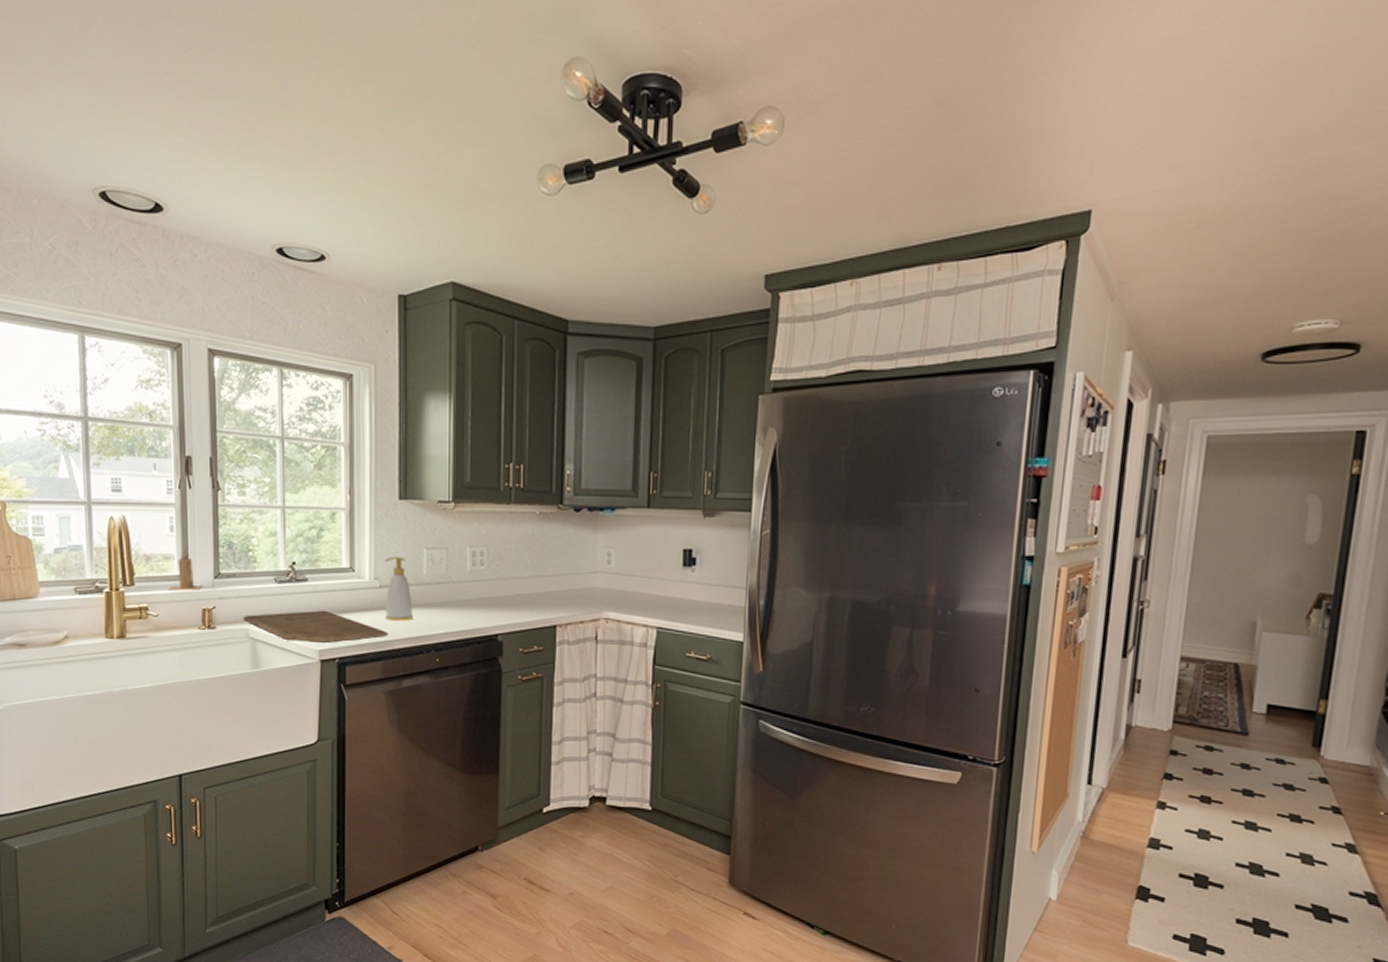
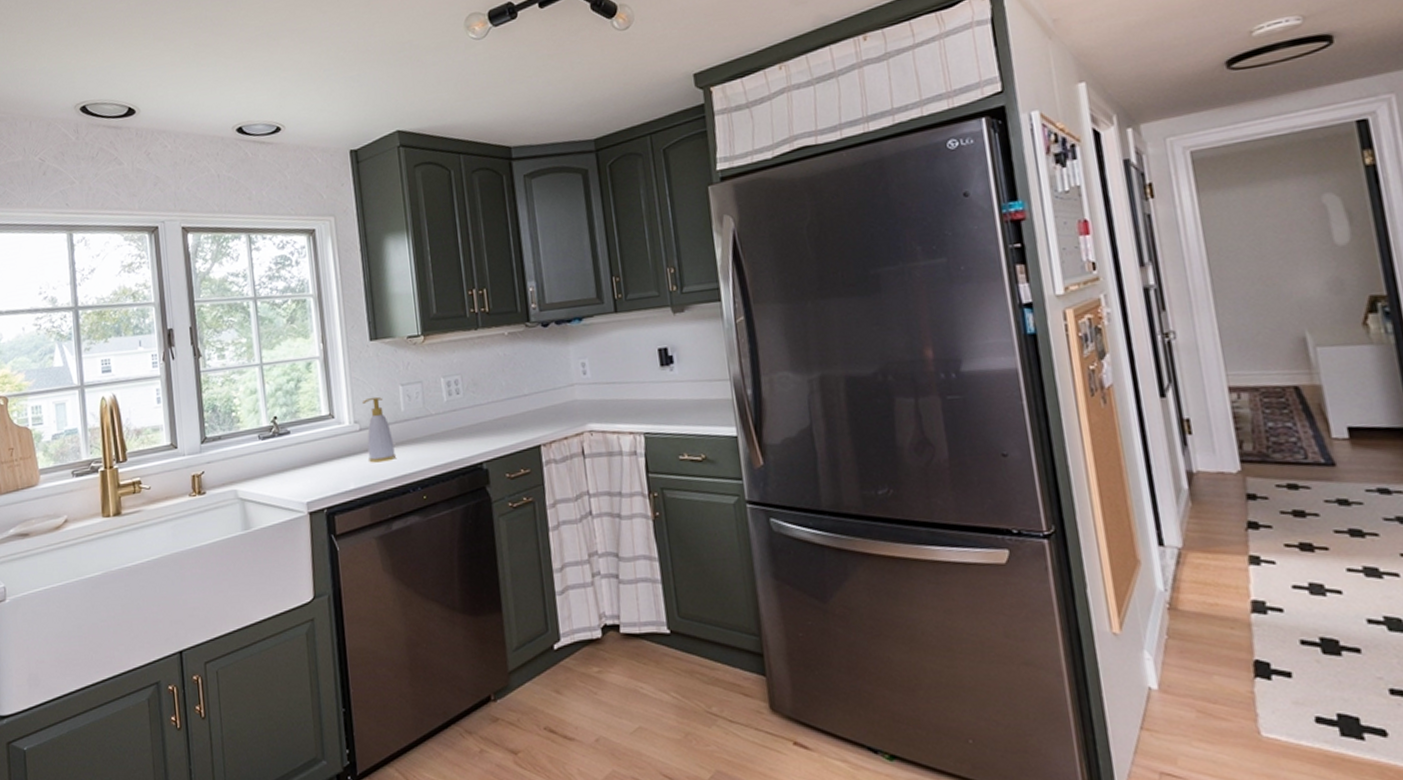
soap dispenser: present [168,546,203,591] -> none [158,415,192,462]
cutting board: present [243,610,388,643] -> none [231,460,374,497]

